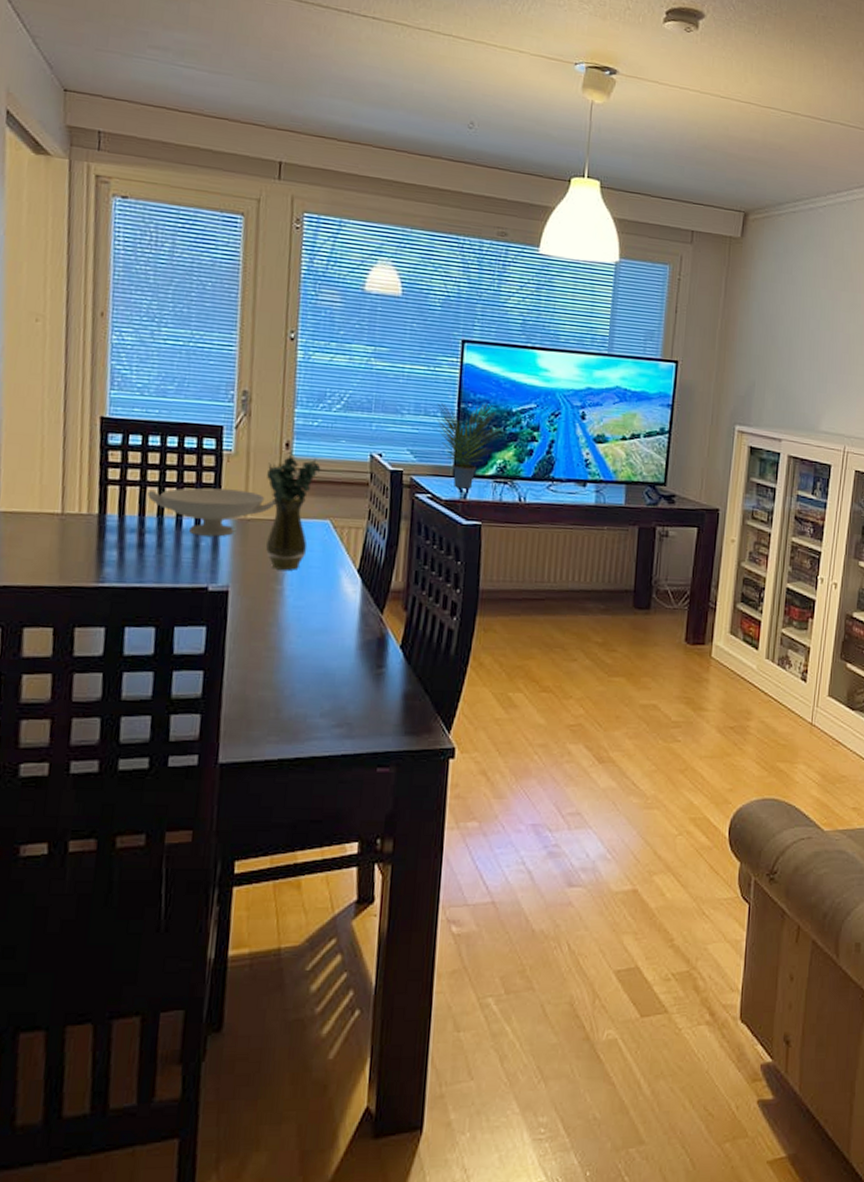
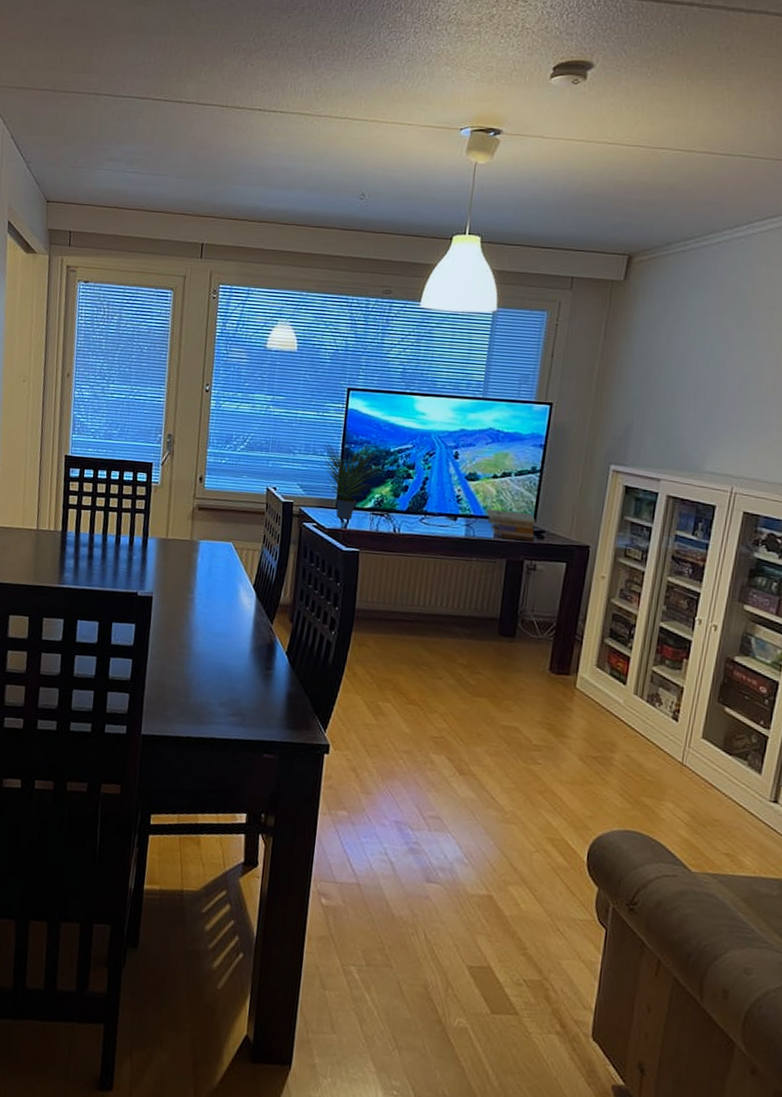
decorative bowl: present [147,487,276,537] -> none [96,512,190,553]
vase: present [266,451,321,570] -> none [182,484,227,583]
books: none [617,473,666,507] -> present [487,508,535,542]

